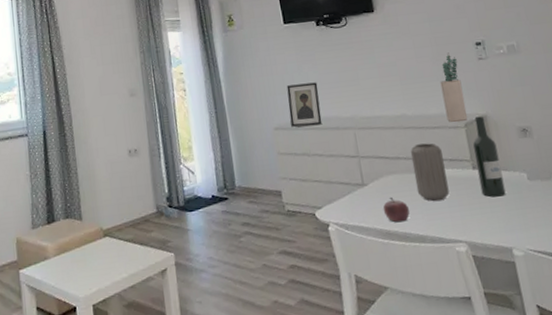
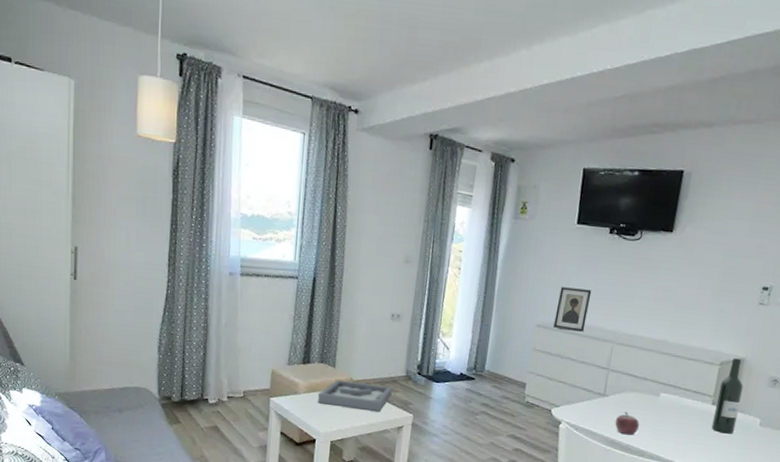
decorative tray: none [70,227,147,265] -> present [318,379,392,412]
vase: present [410,143,450,201] -> none [652,370,689,425]
vase: present [440,52,468,122] -> none [705,290,738,359]

